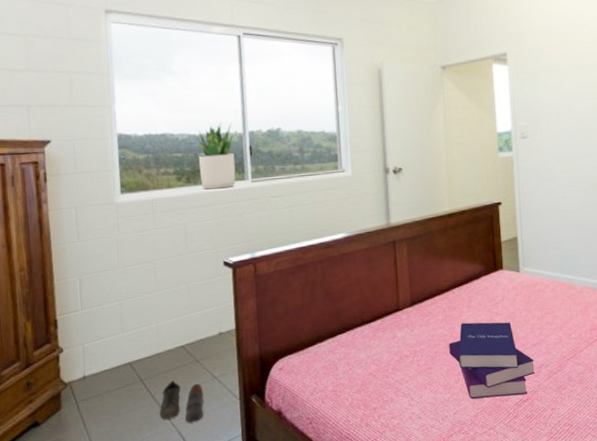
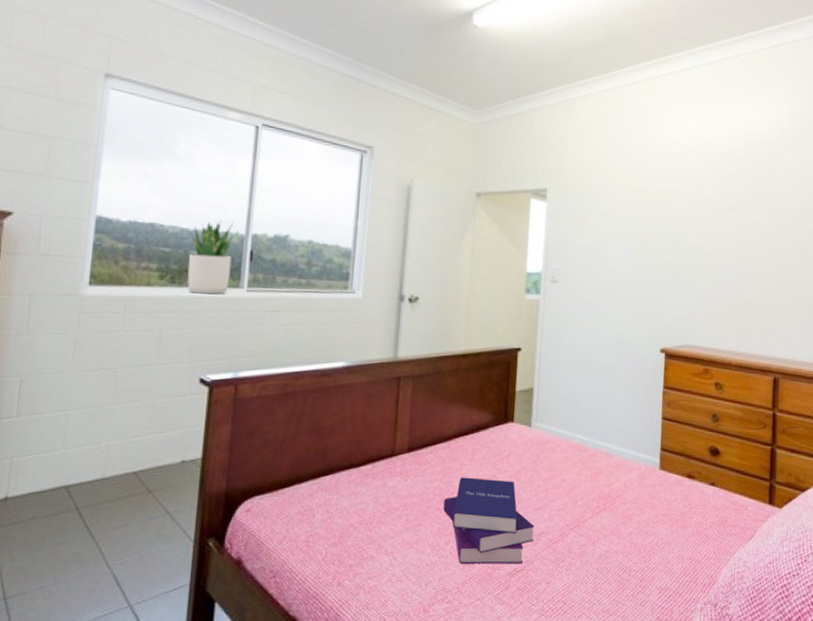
shoe: present [159,380,181,420] -> none [92,512,124,559]
shoe: present [185,383,204,423] -> none [124,518,152,564]

